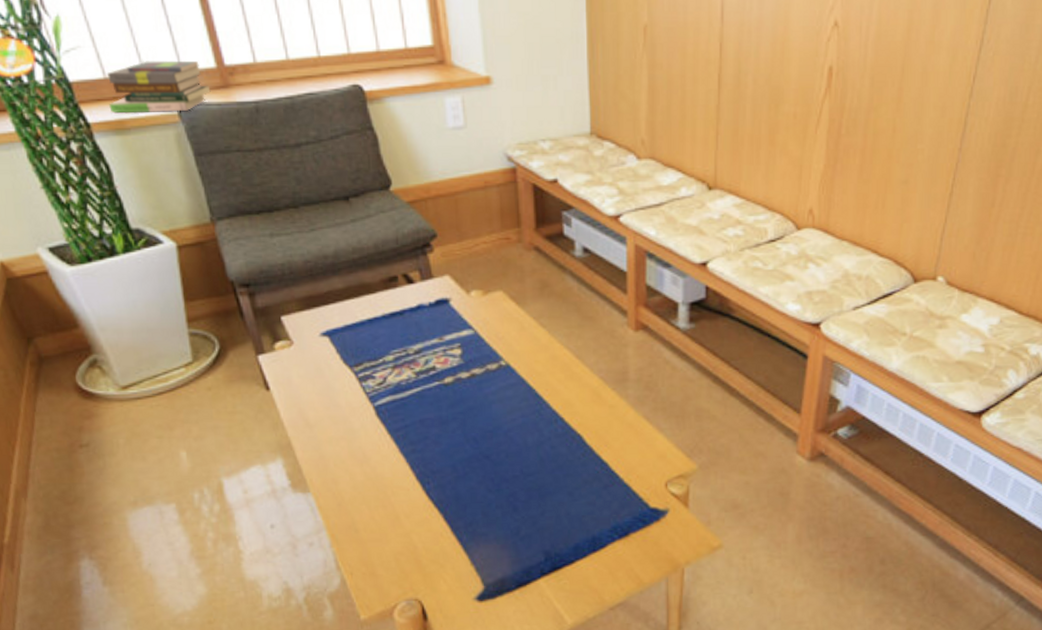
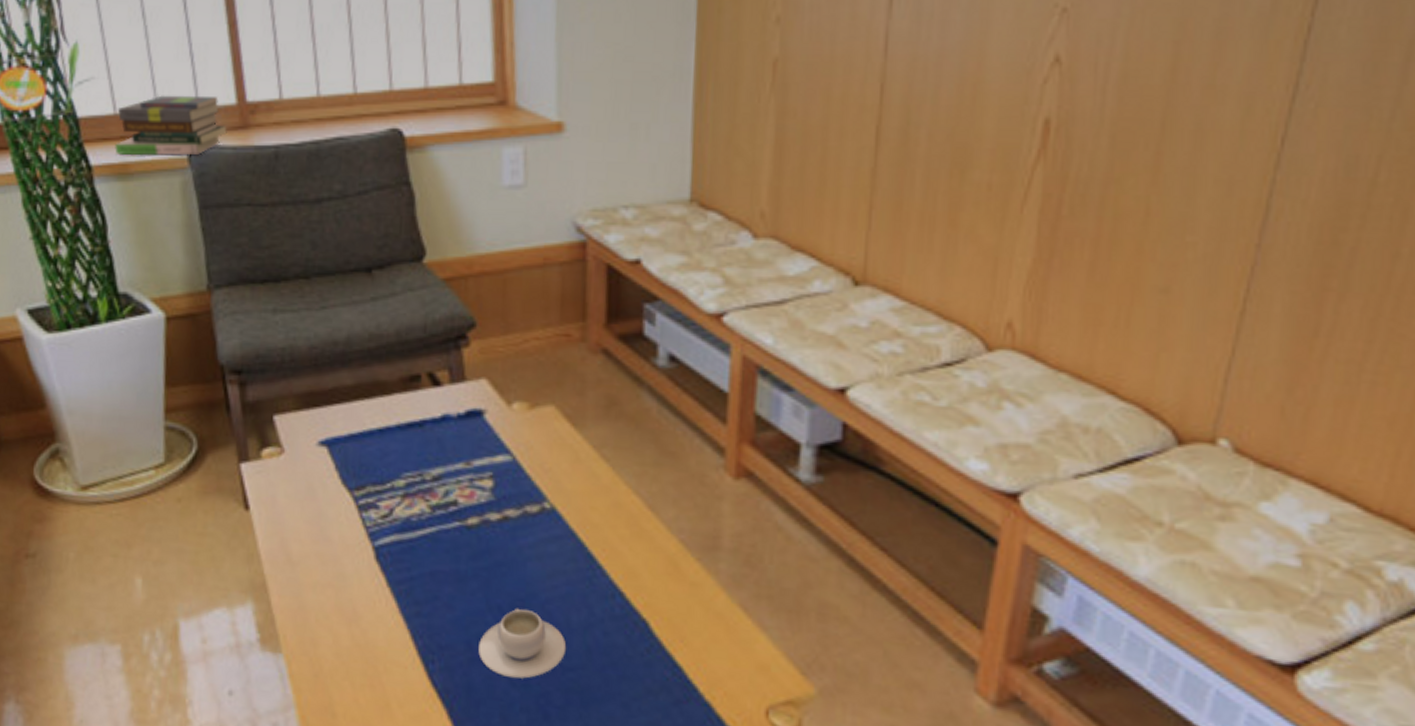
teacup: none [461,437,526,486] -> present [478,608,567,679]

